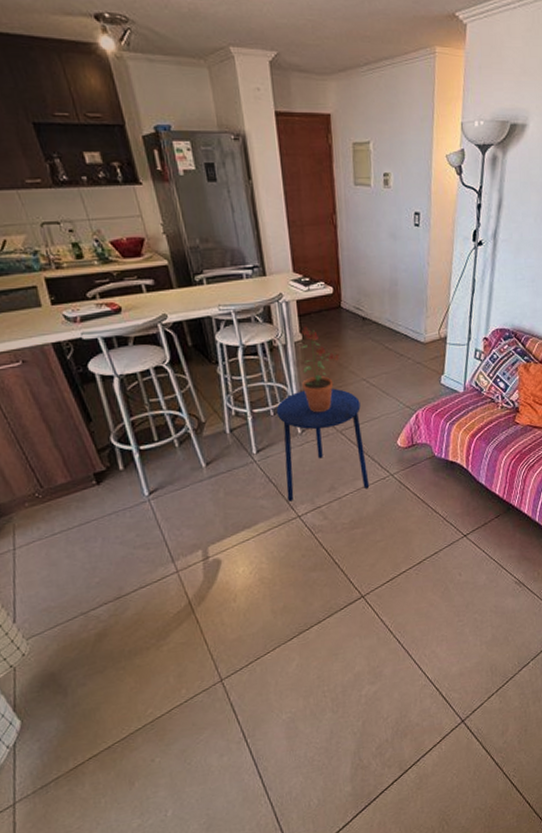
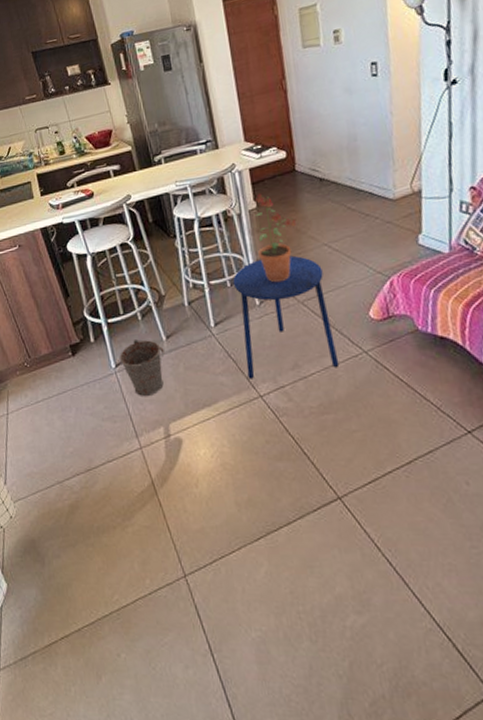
bucket: none [152,465,204,522] -> present [119,338,165,396]

